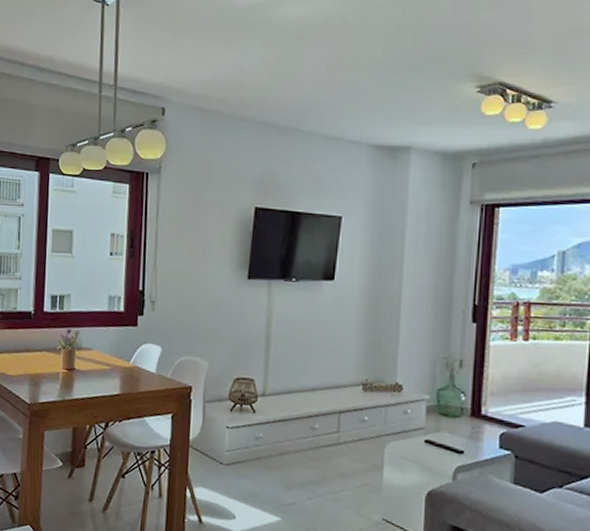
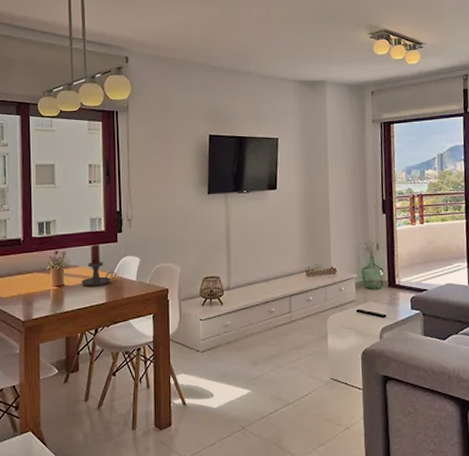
candle holder: none [94,325,133,375] -> present [81,244,116,286]

